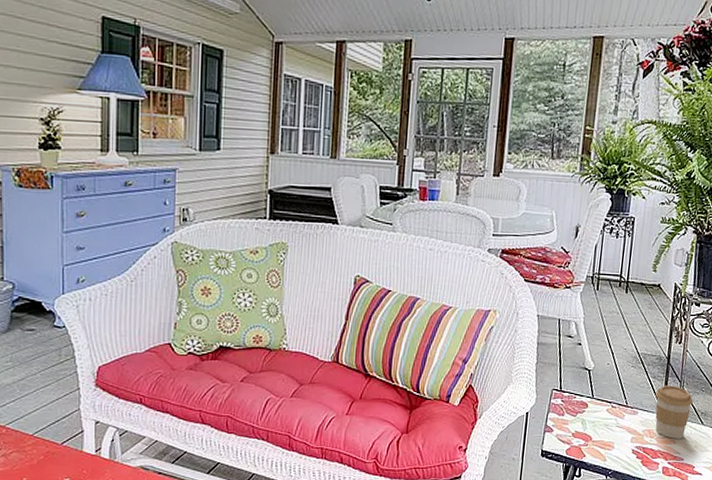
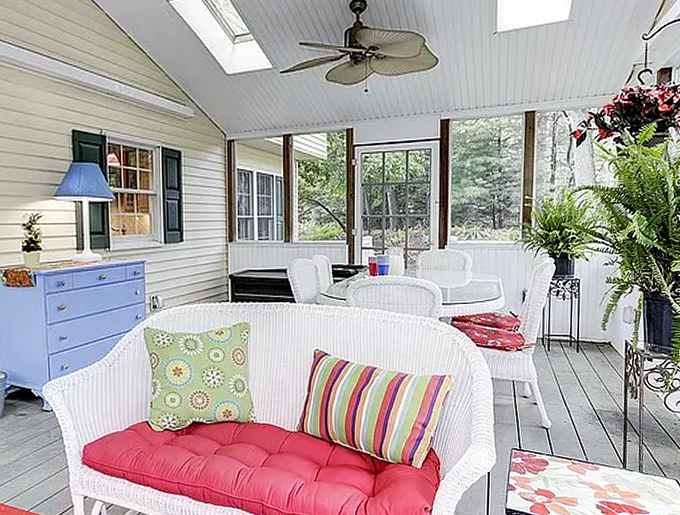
coffee cup: present [655,385,693,439] -> none [615,439,654,492]

